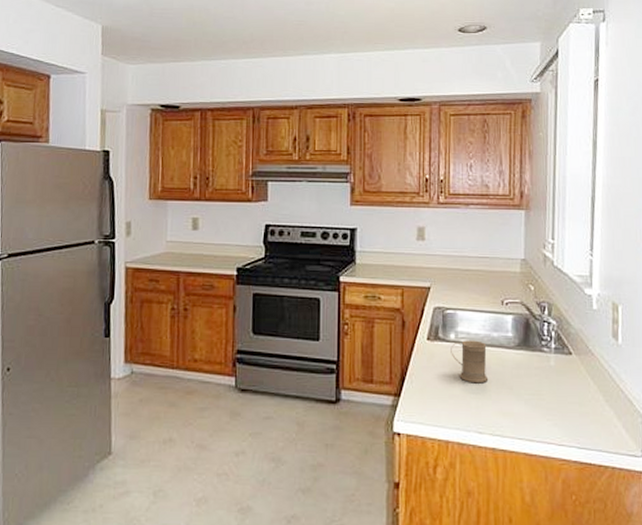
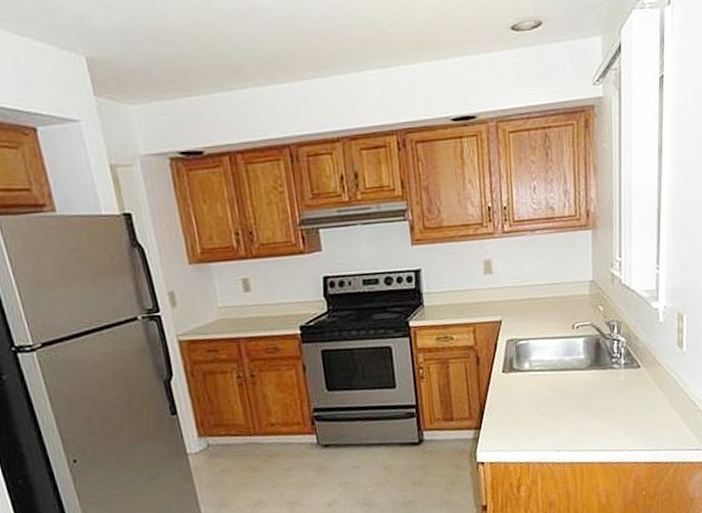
mug: present [451,340,489,384] -> none [526,366,564,407]

